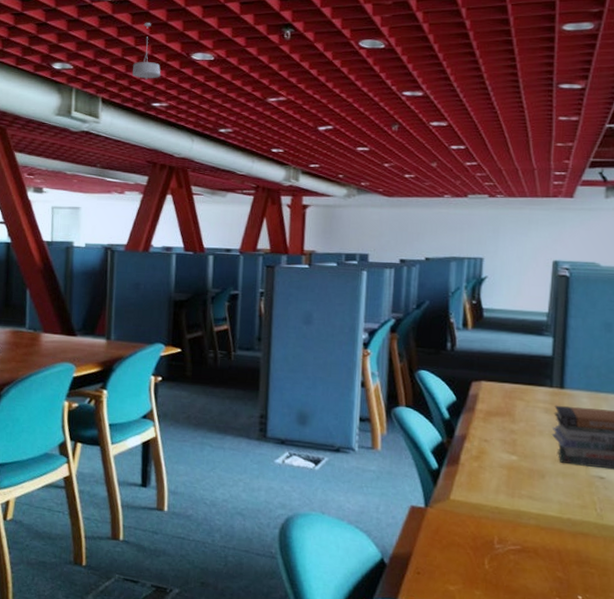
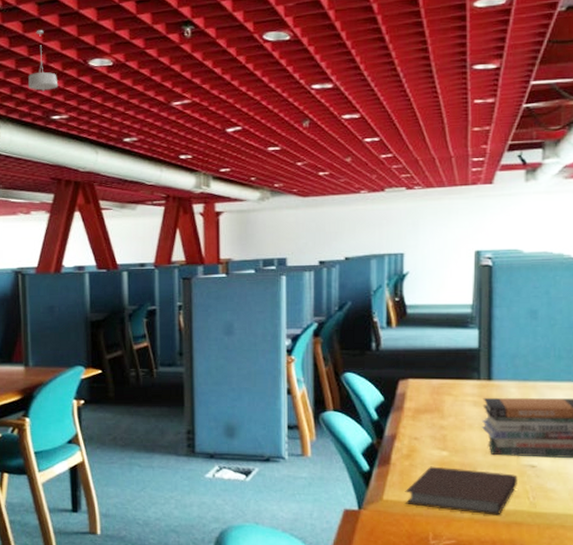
notebook: none [471,469,587,525] -> present [405,466,519,515]

